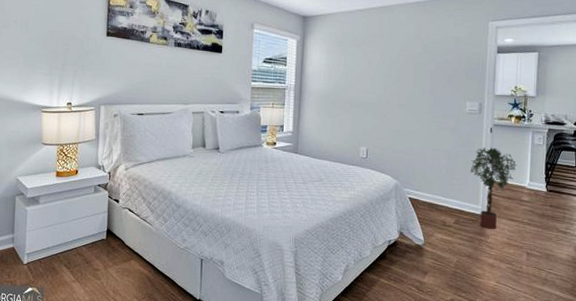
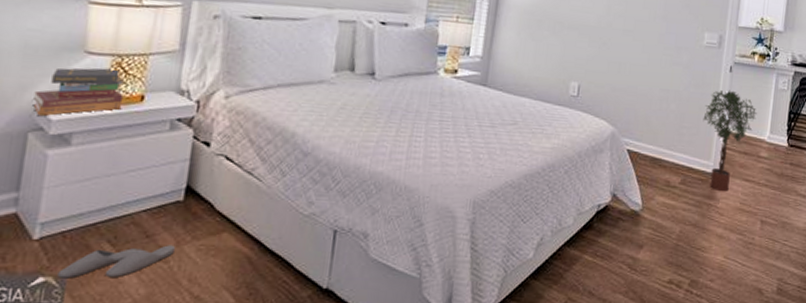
books: none [17,153,66,186] -> present [33,68,124,116]
slippers: none [39,268,103,289] -> present [58,245,175,279]

